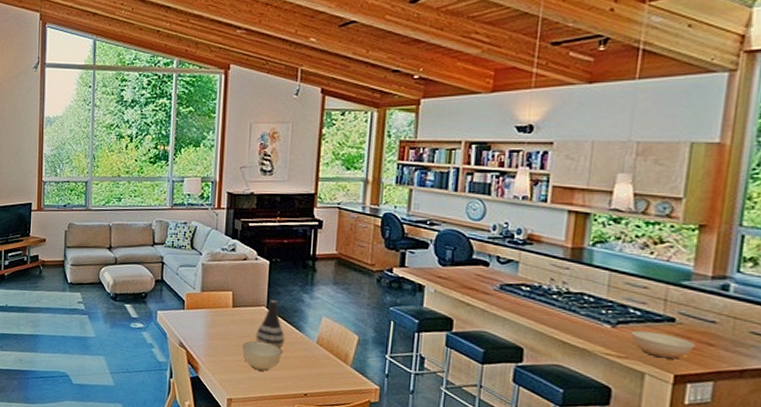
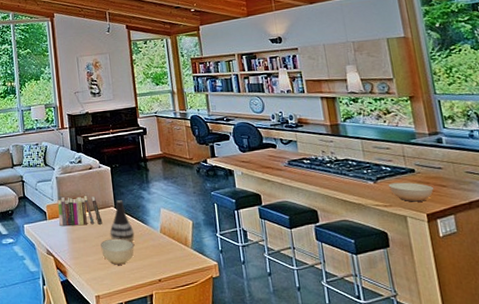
books: none [198,286,250,324] -> present [57,196,103,226]

